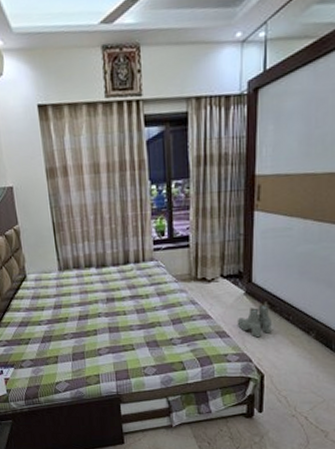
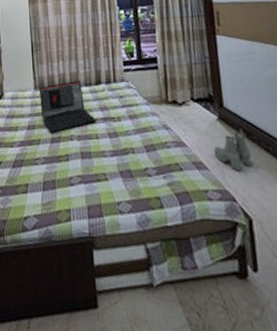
laptop: none [63,261,124,312] -> present [38,81,97,134]

